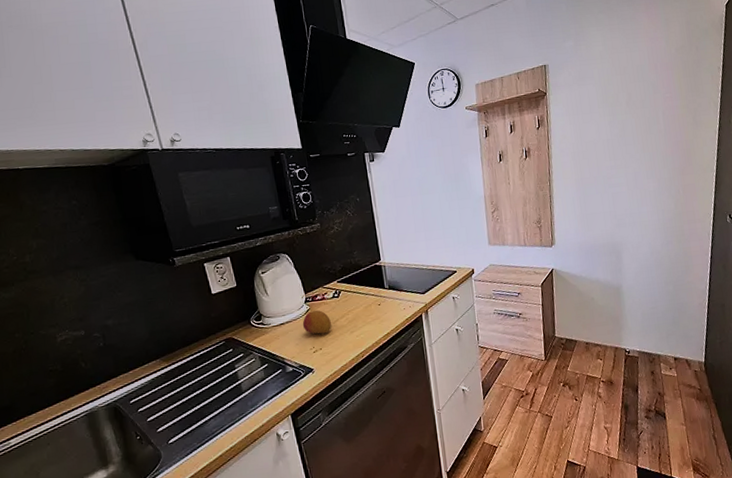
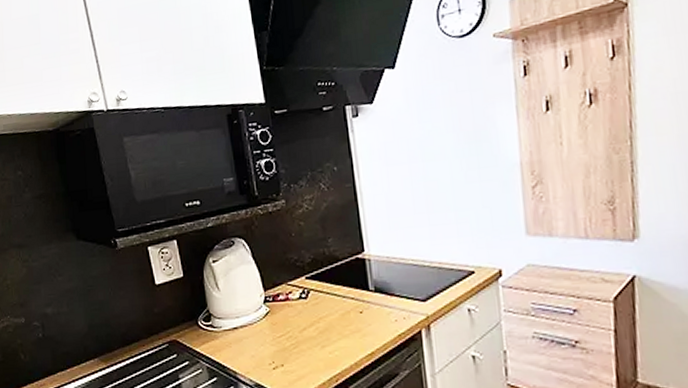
fruit: present [302,310,332,334] -> none [260,313,298,346]

